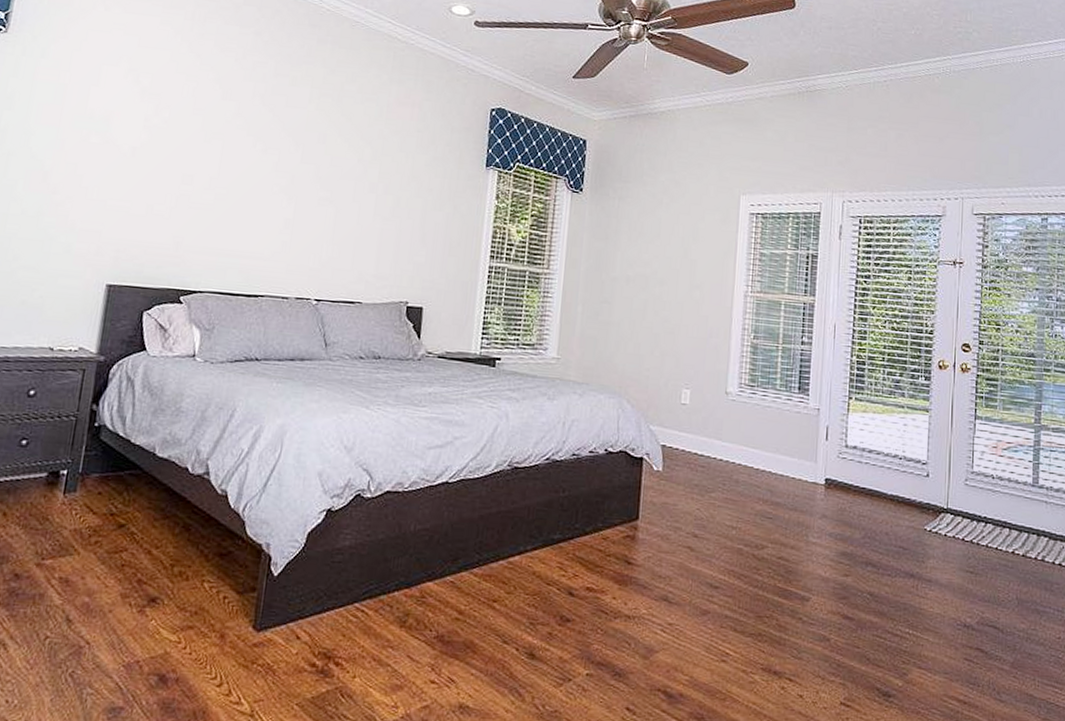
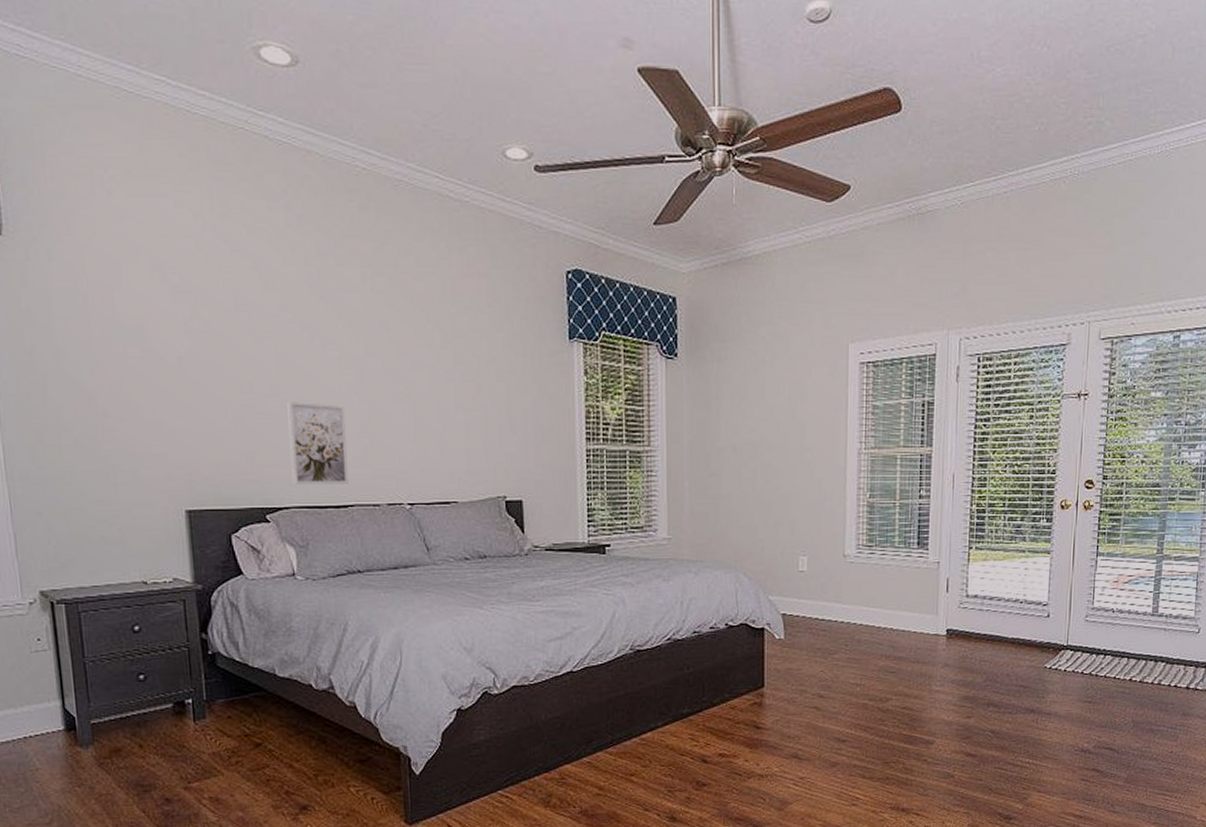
wall art: none [211,196,273,275] -> present [287,402,348,484]

